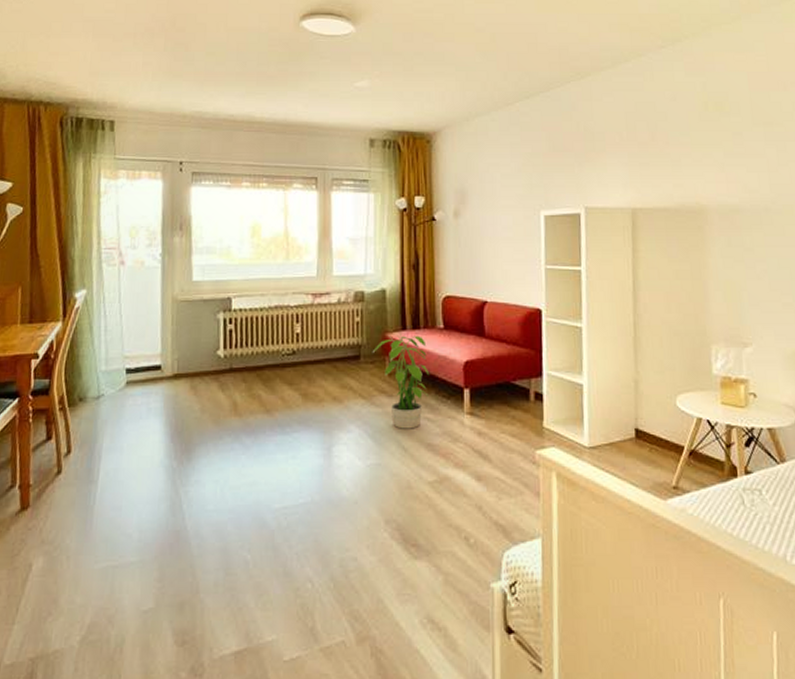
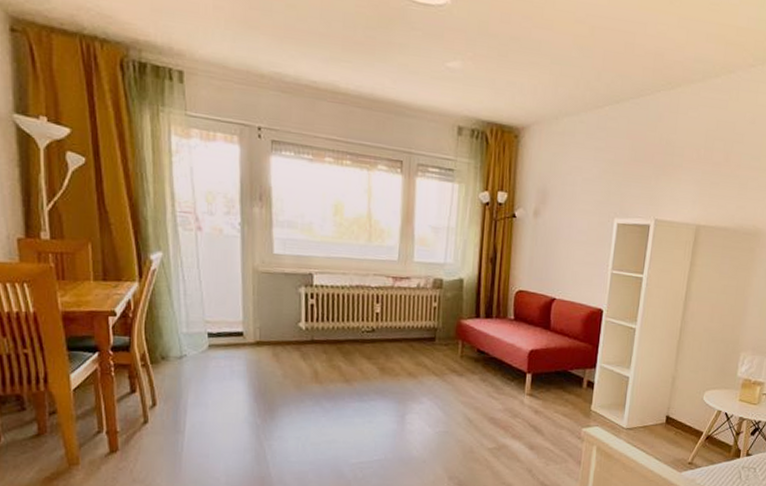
potted plant: present [372,334,430,429] -> none [446,321,498,405]

